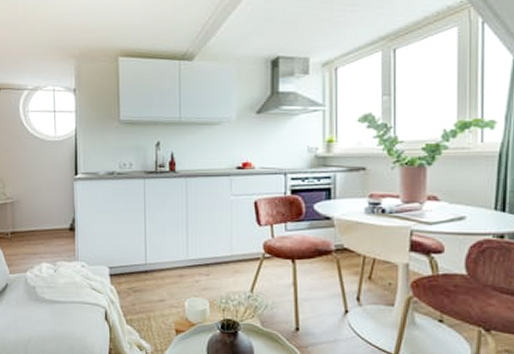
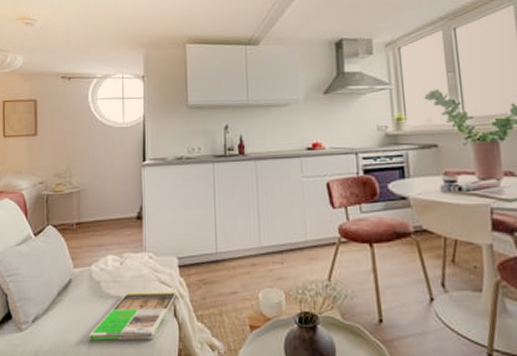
magazine: none [25,296,110,340] -> present [88,291,179,341]

